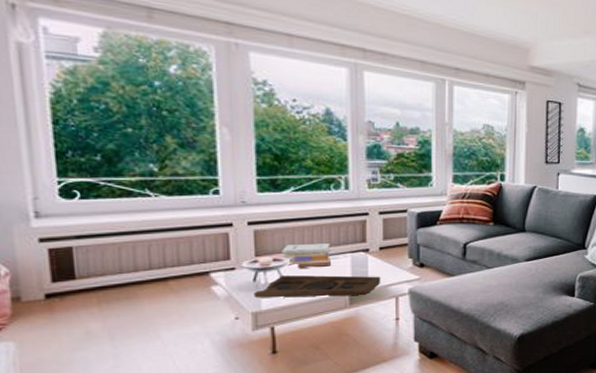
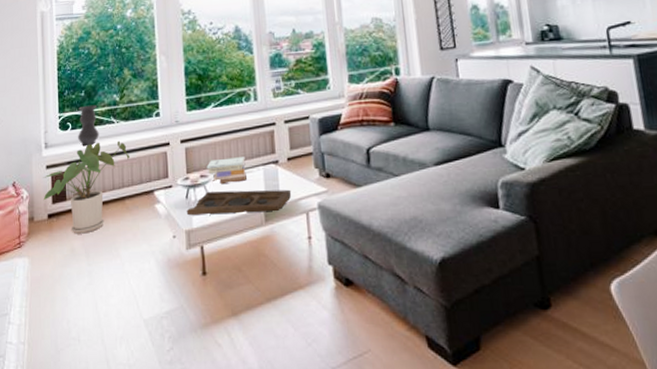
house plant: none [33,216,175,316] -> present [43,140,130,234]
vase: none [91,172,127,220] -> present [78,105,99,146]

